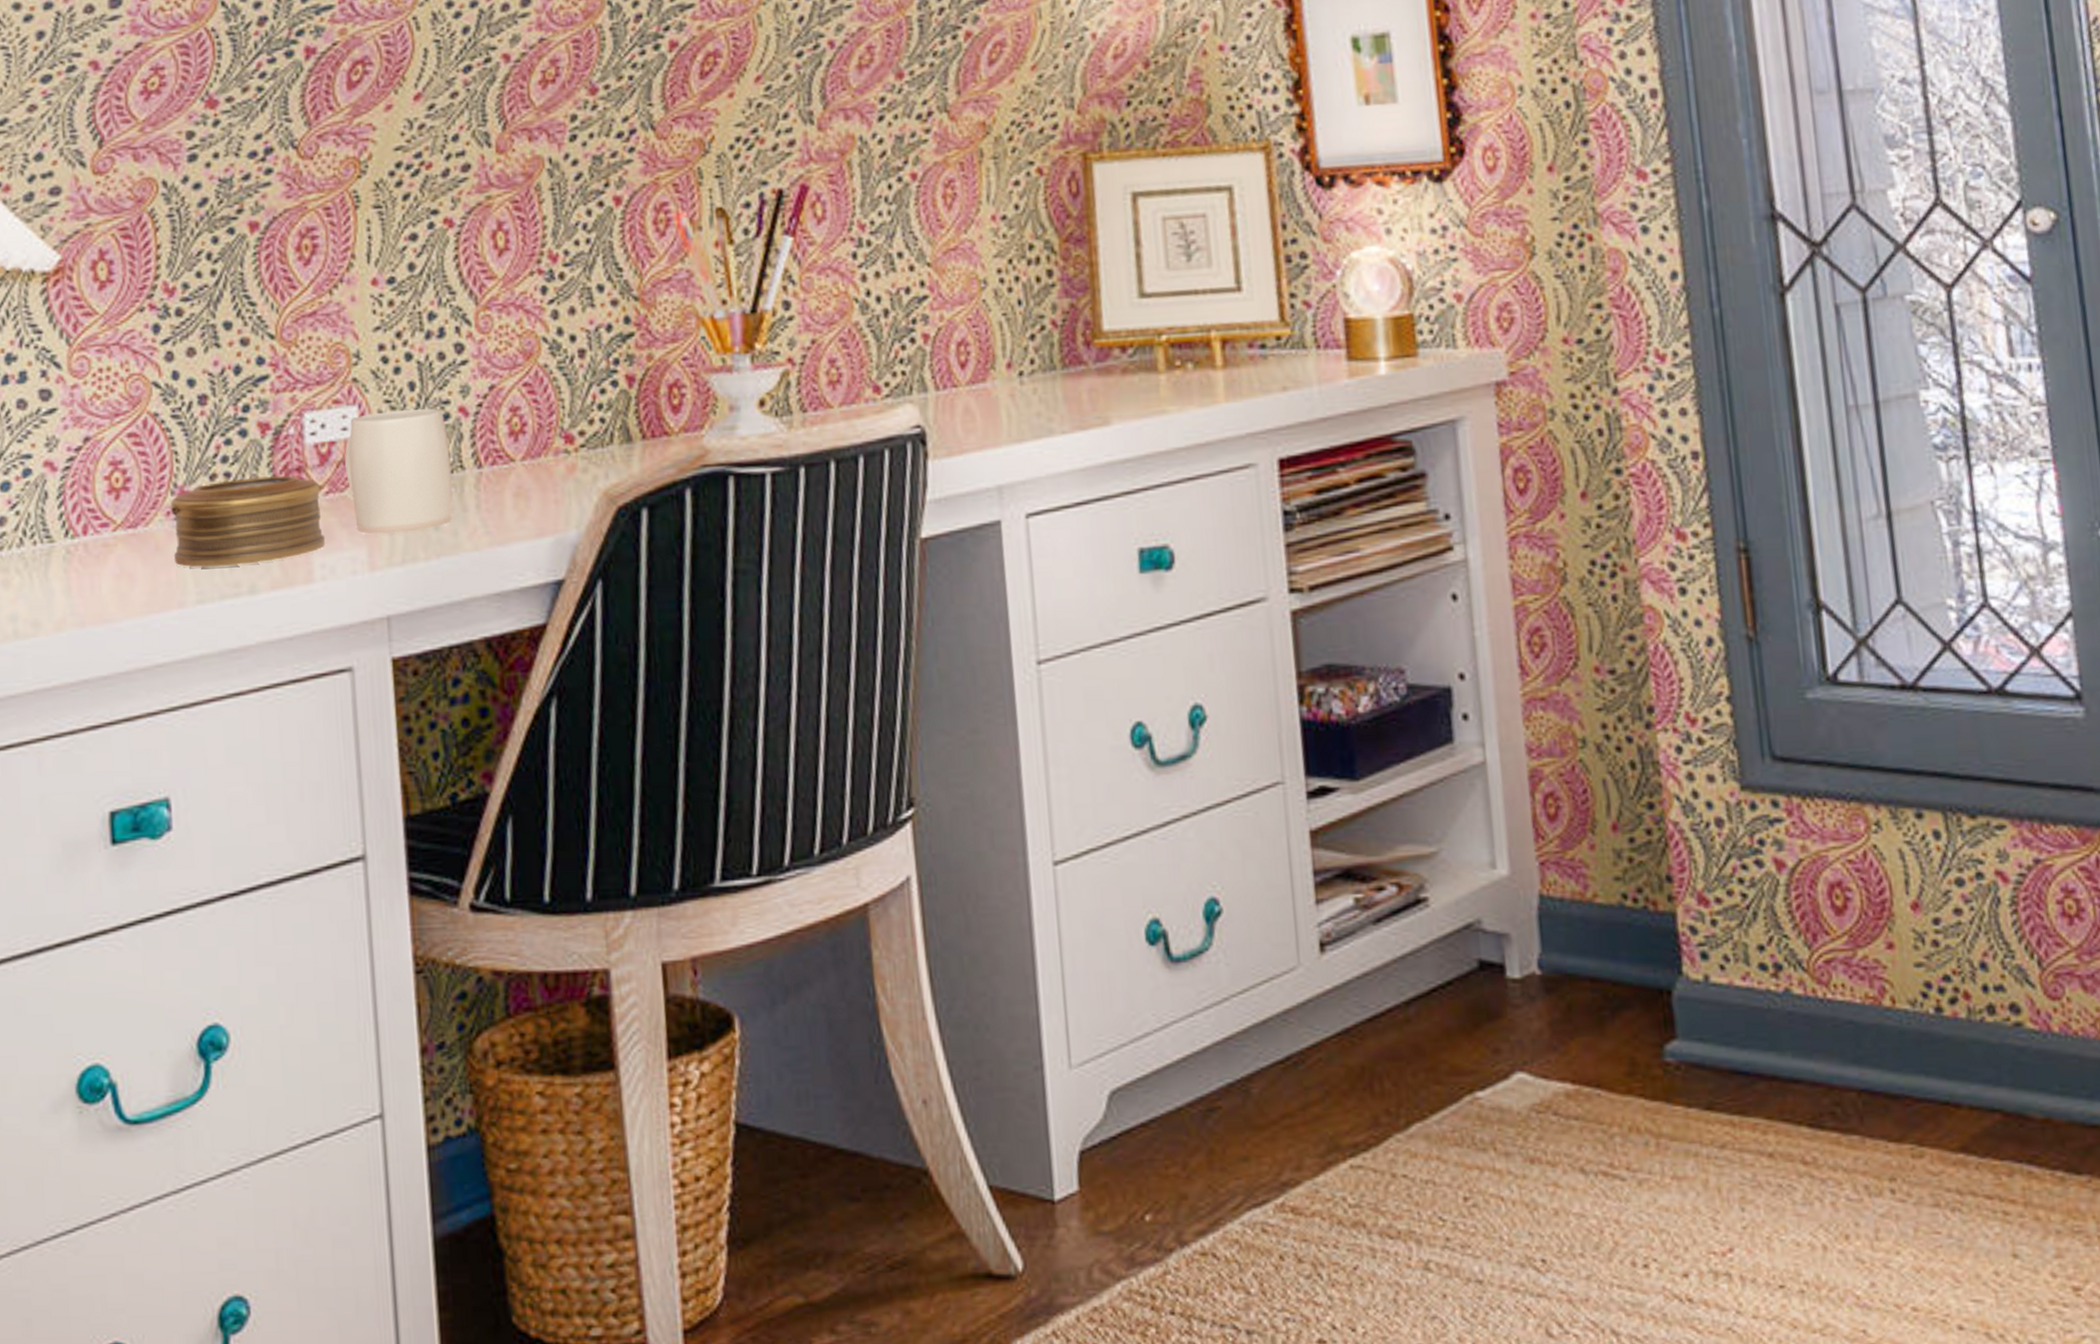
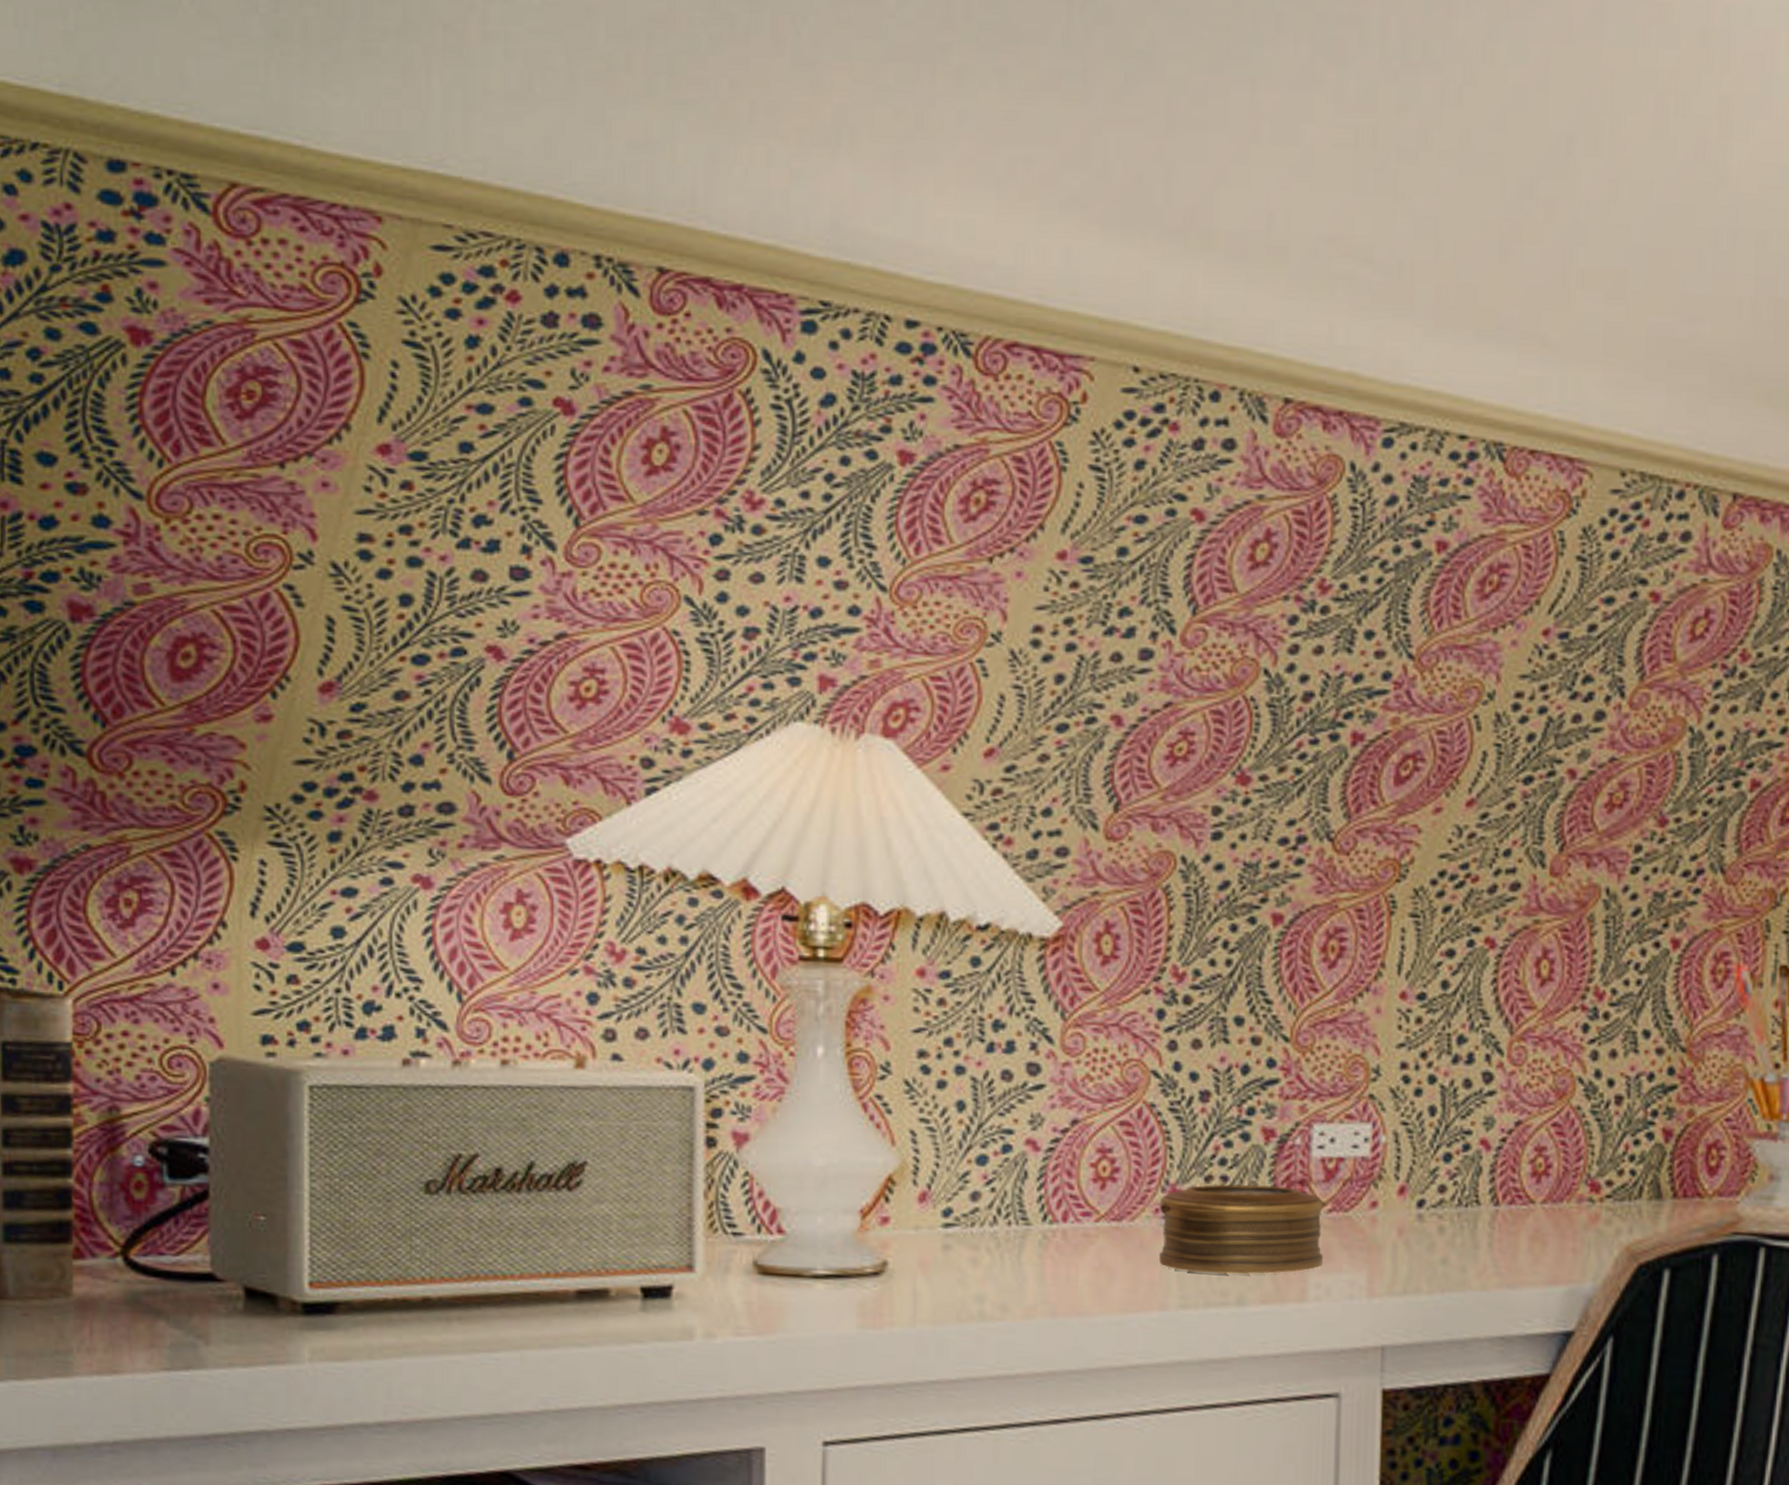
mug: present [345,408,452,535] -> none [1352,1134,1466,1262]

